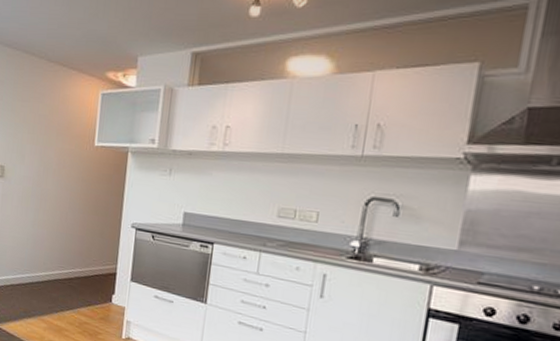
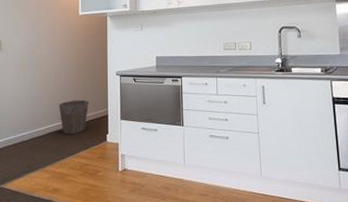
waste bin: none [61,248,96,287] -> present [58,100,89,134]

